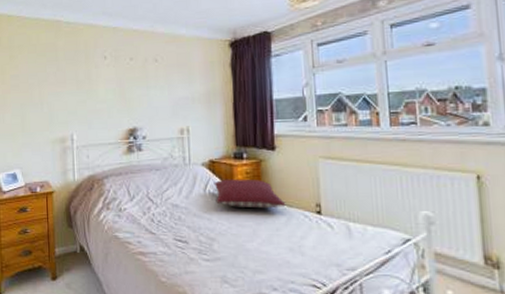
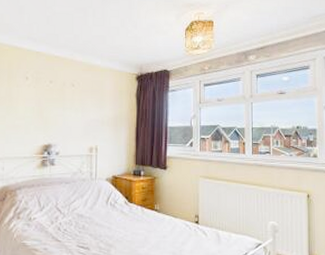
pillow: present [213,179,286,209] -> none [115,193,172,219]

